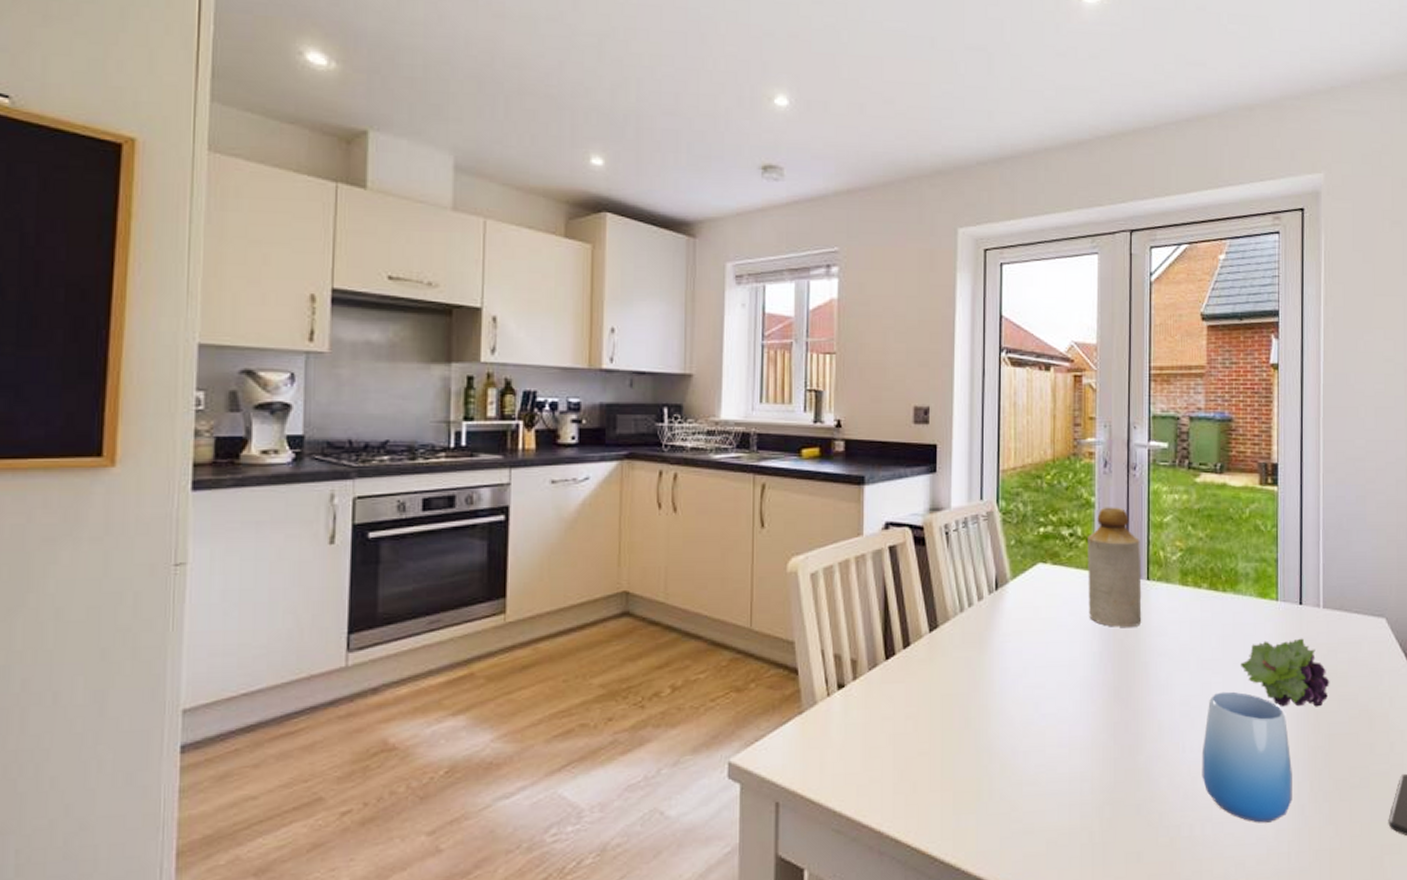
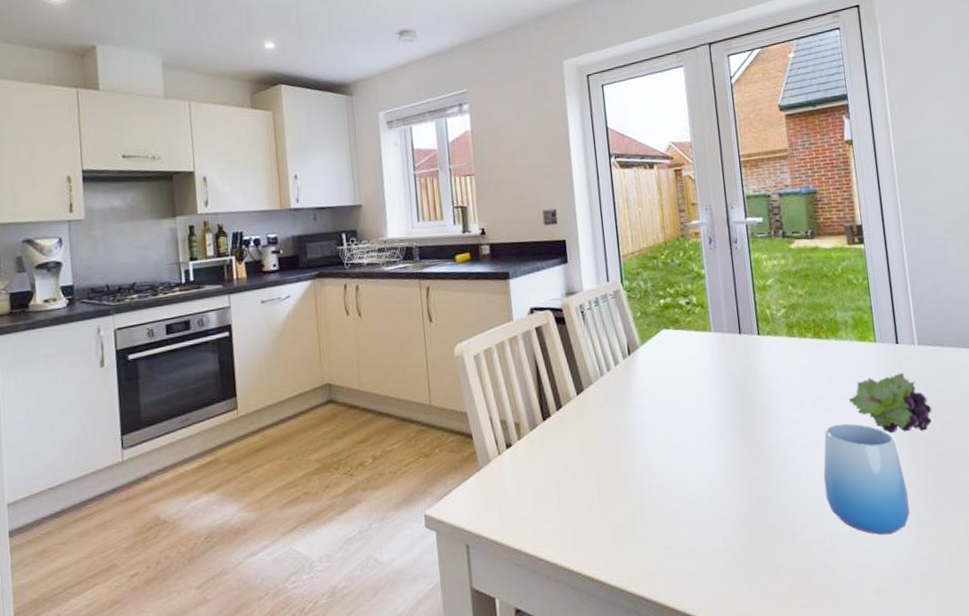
bottle: present [1087,507,1142,628] -> none [702,276,758,378]

